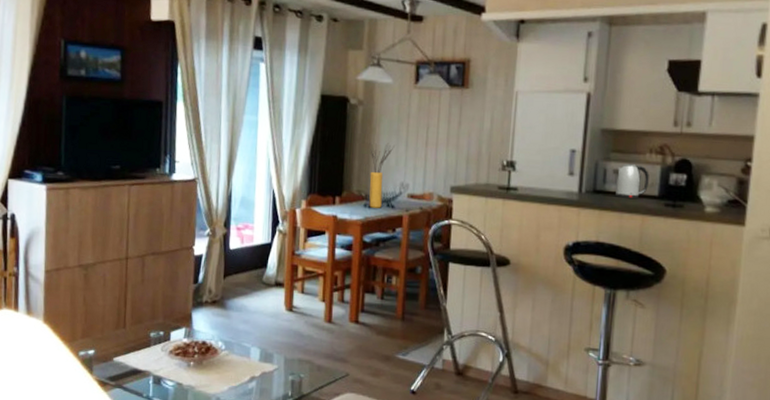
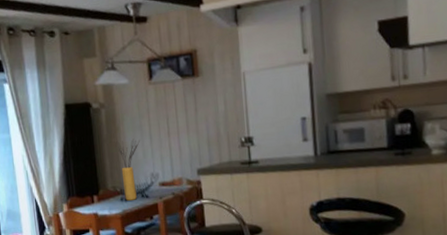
kettle: present [614,163,649,198] -> none [347,121,377,154]

